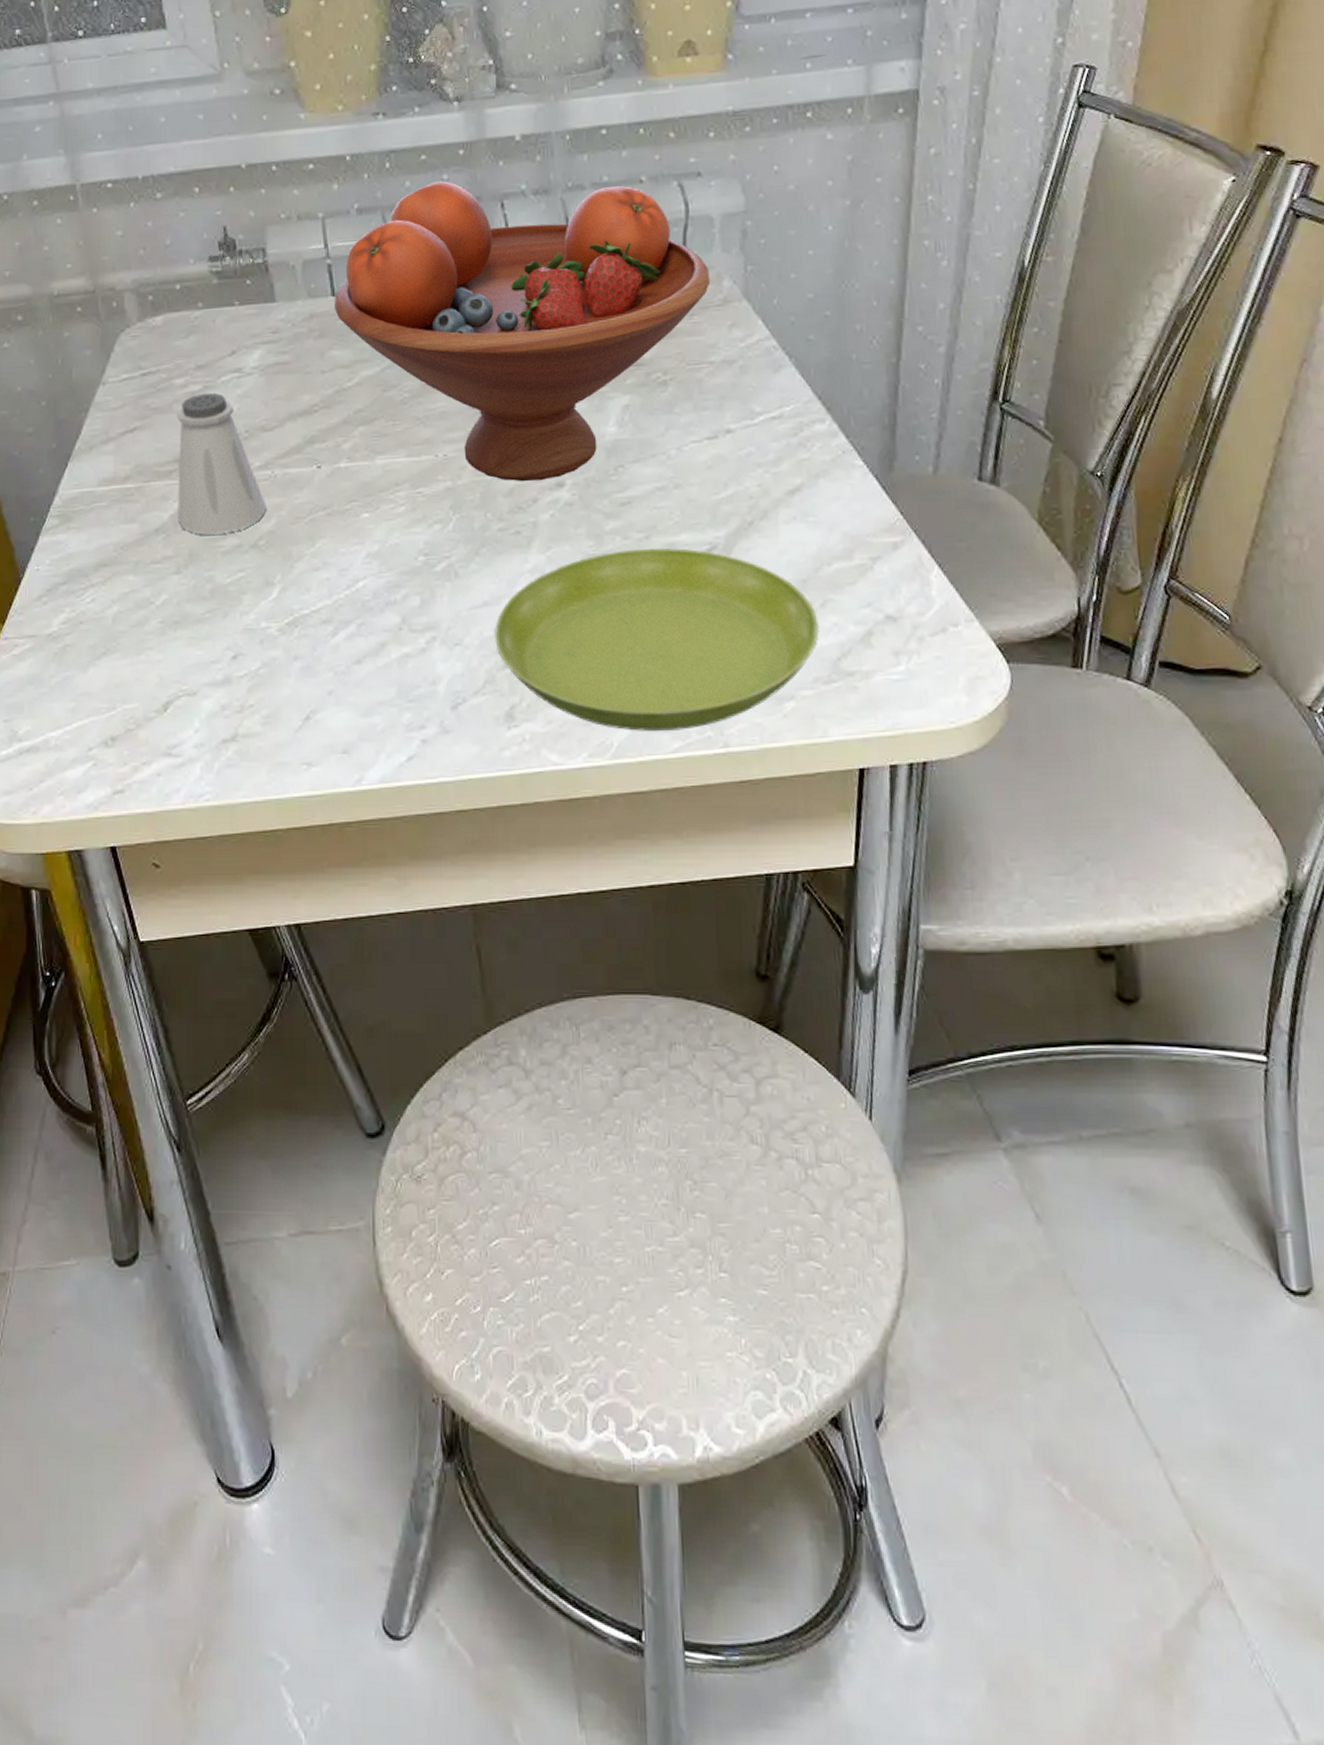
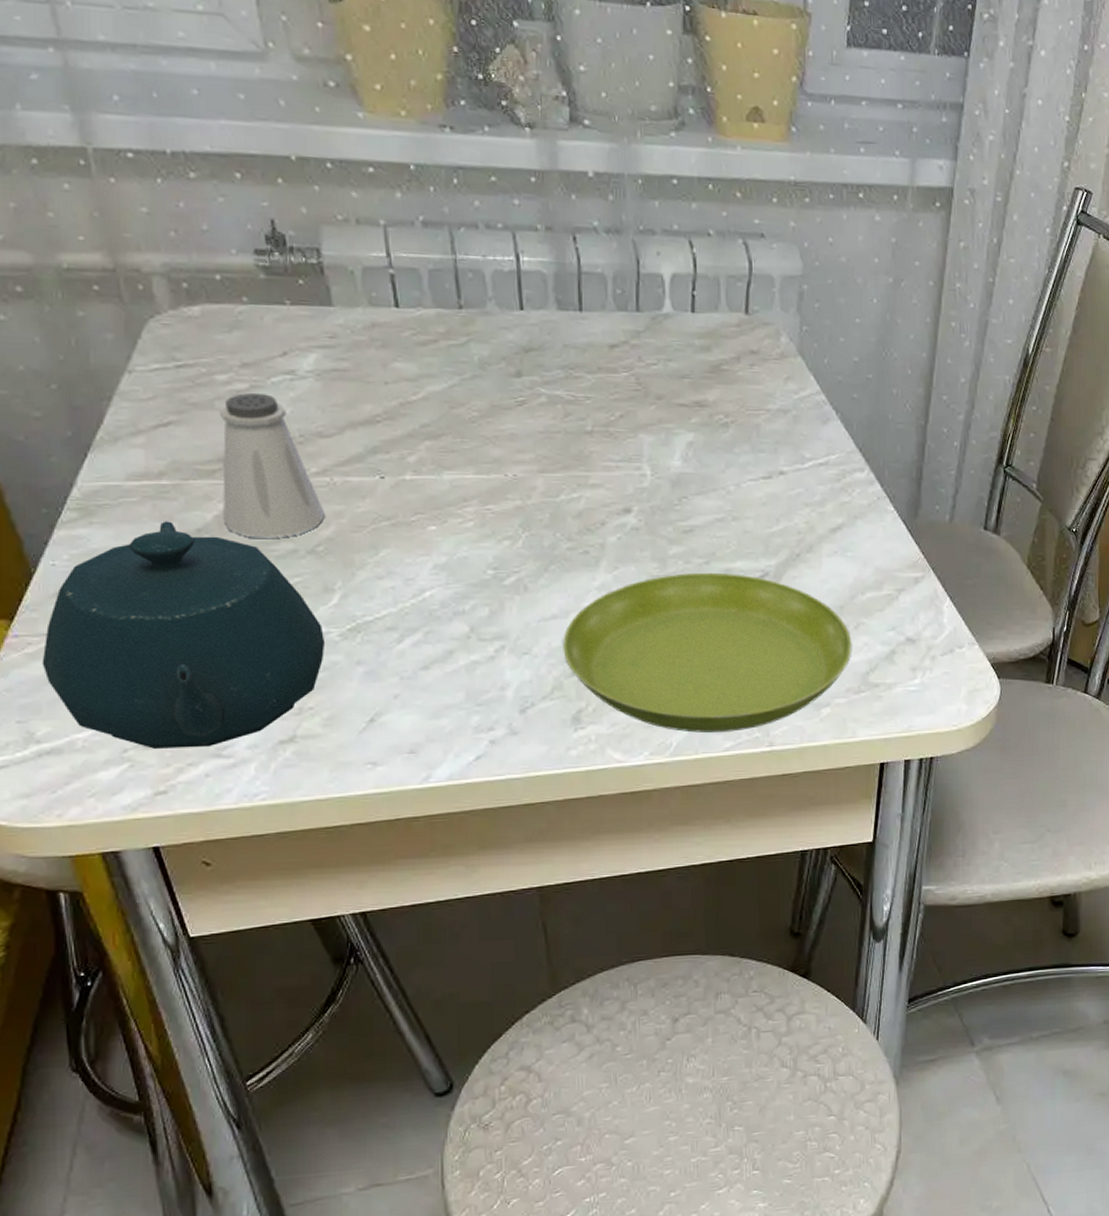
teapot: none [25,523,266,747] -> present [42,521,326,749]
fruit bowl: present [333,181,711,482] -> none [397,205,770,506]

